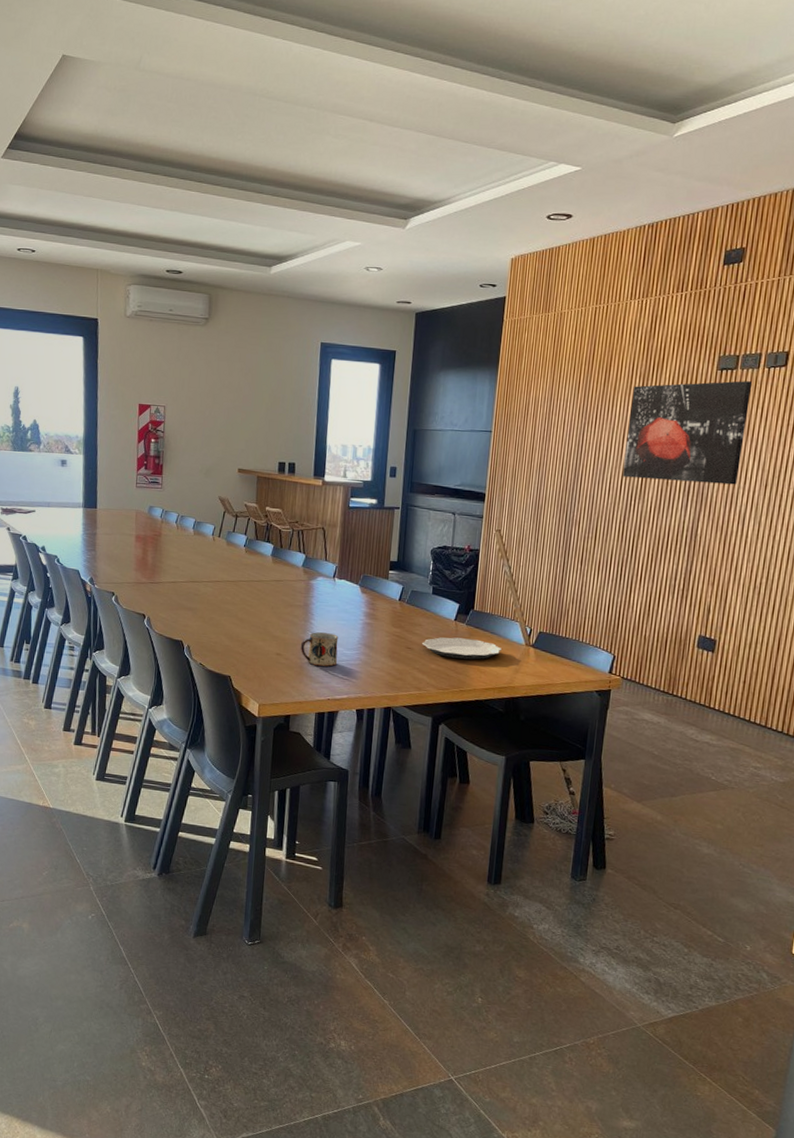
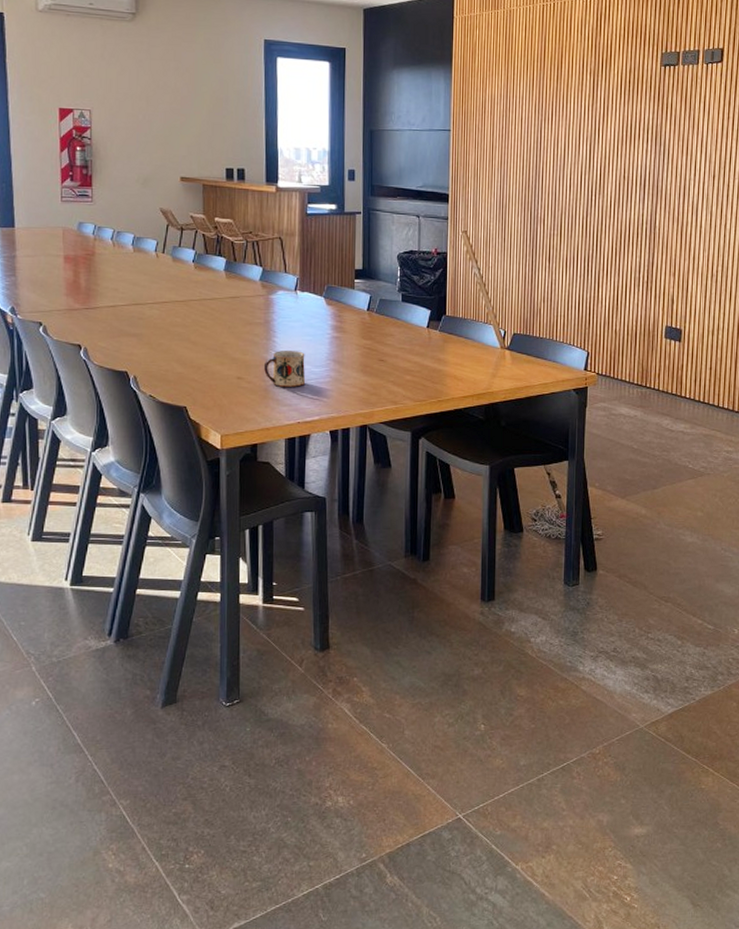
plate: present [422,637,502,660] -> none [395,345,477,367]
wall art: present [623,381,752,485] -> none [582,76,693,177]

